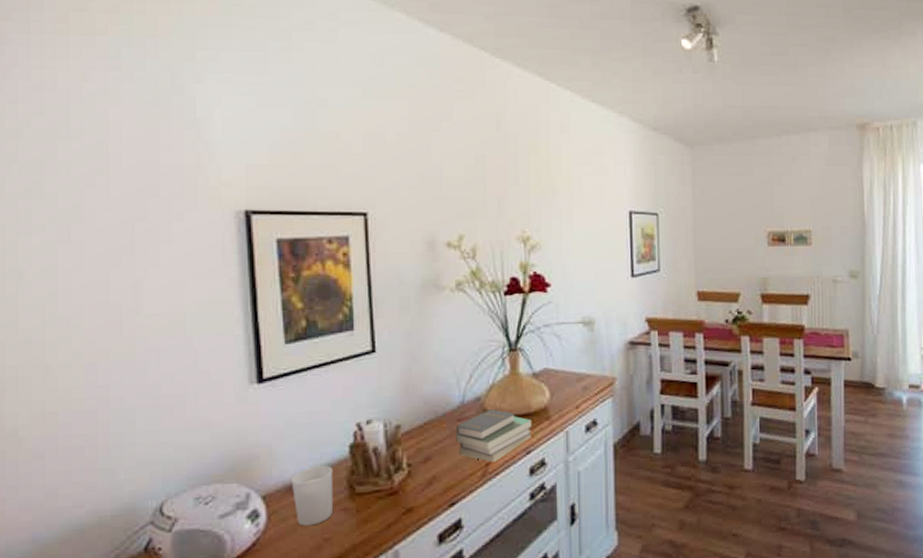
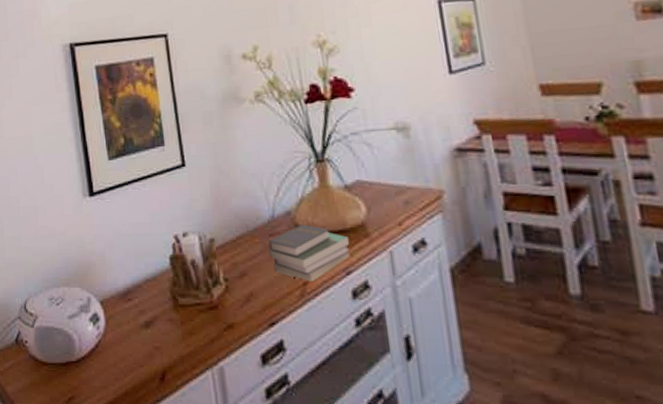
candle holder: present [291,465,334,526] -> none [122,275,161,333]

